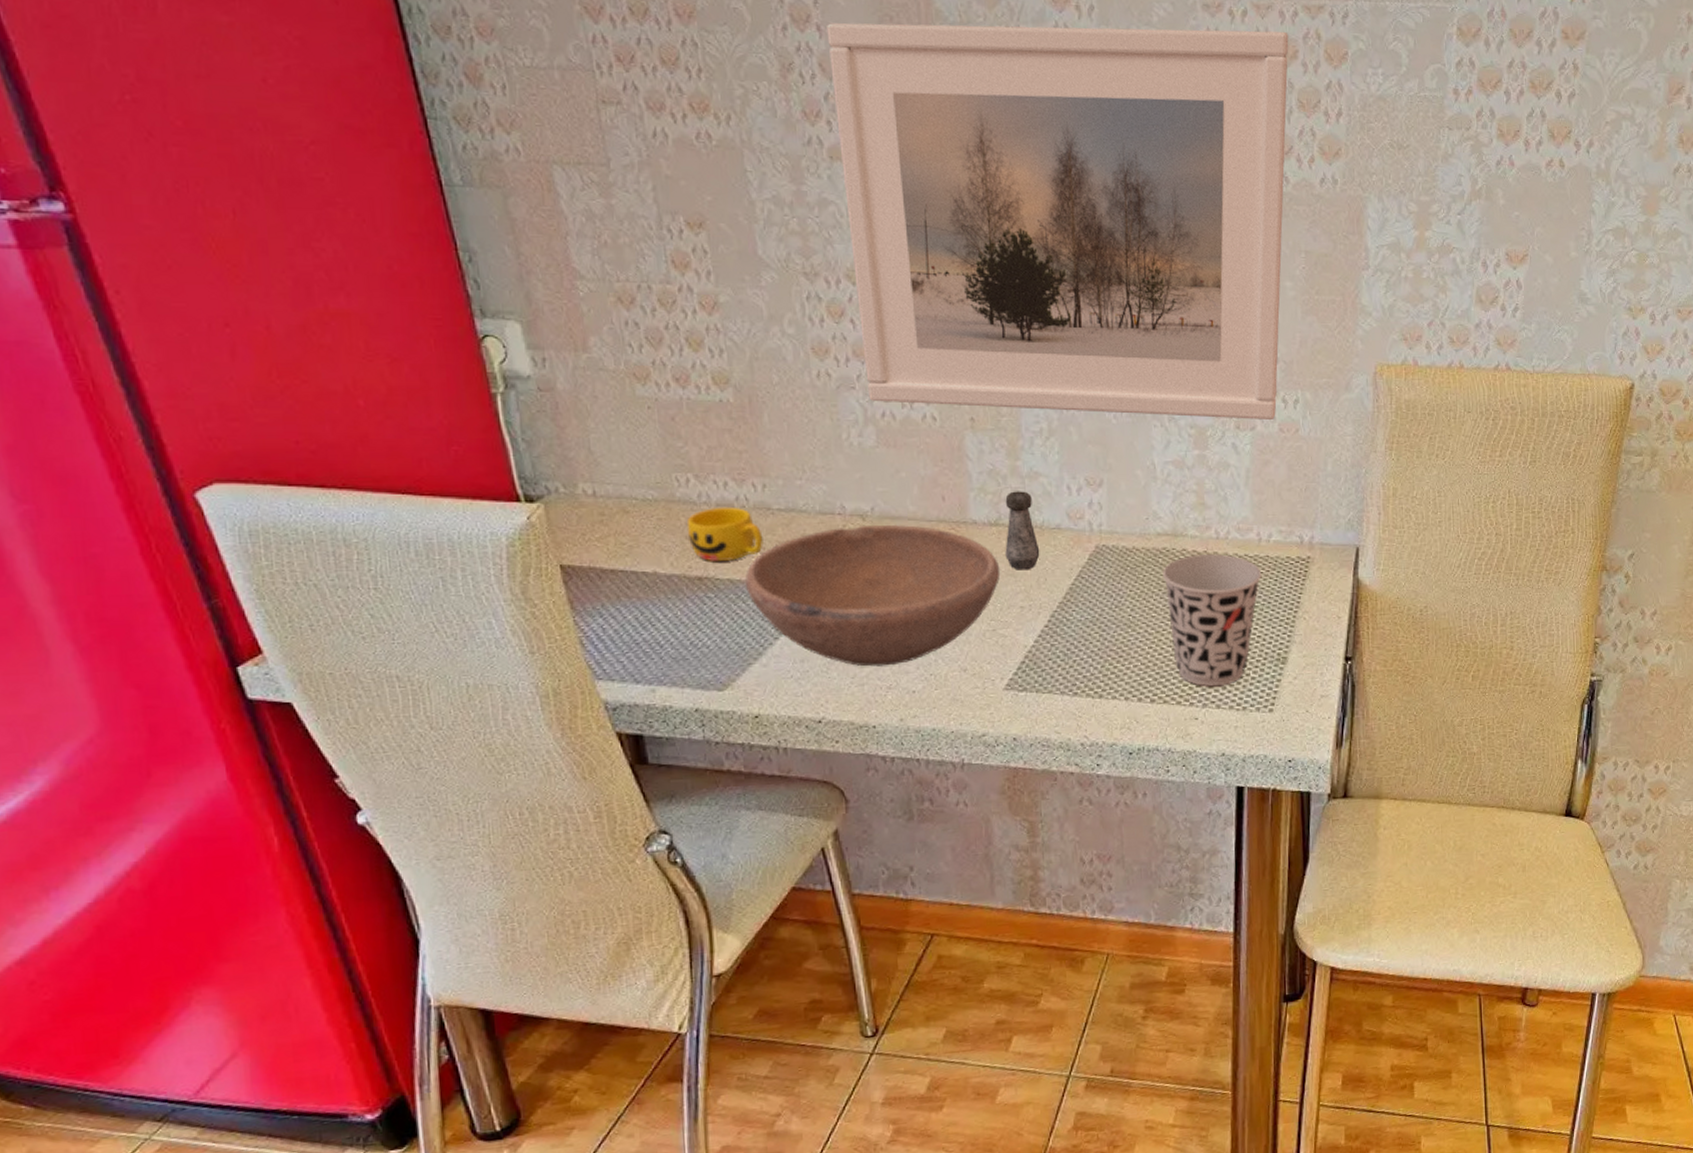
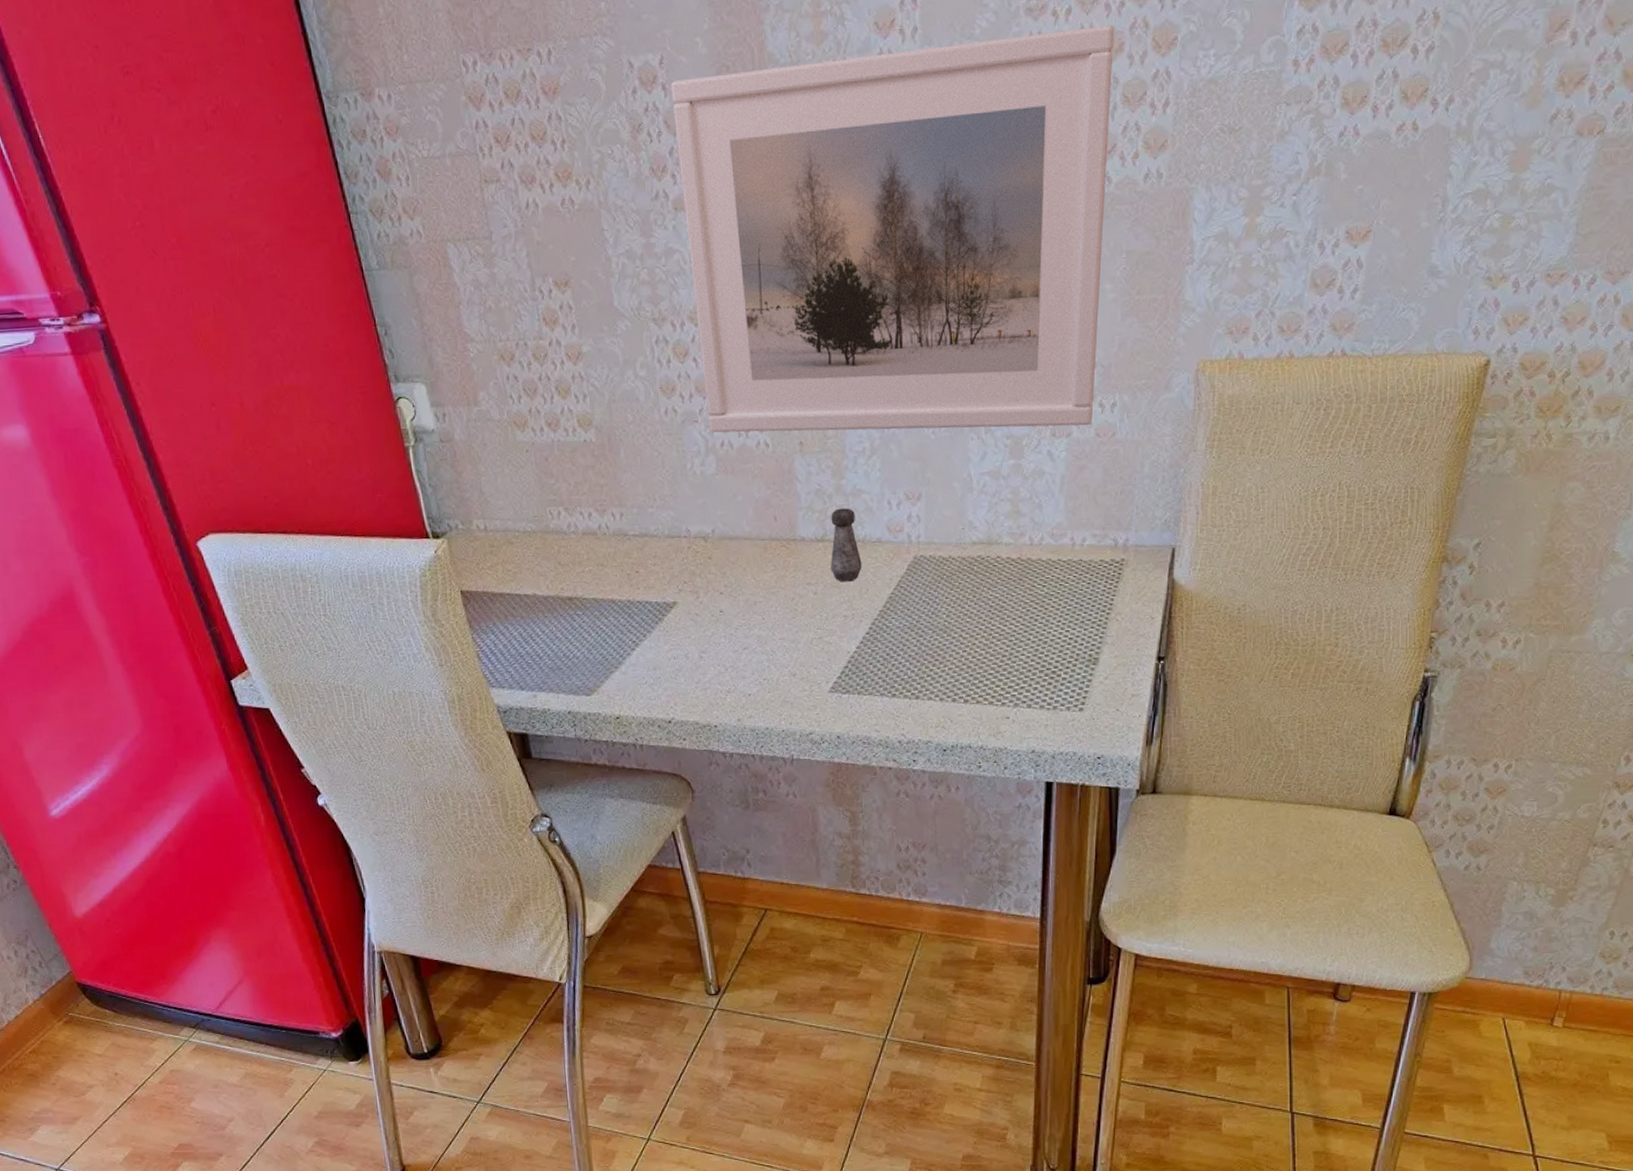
cup: present [686,506,763,562] -> none [559,534,622,584]
bowl: present [745,524,1001,667] -> none [607,544,826,673]
cup: present [1163,553,1262,687] -> none [977,560,1075,688]

